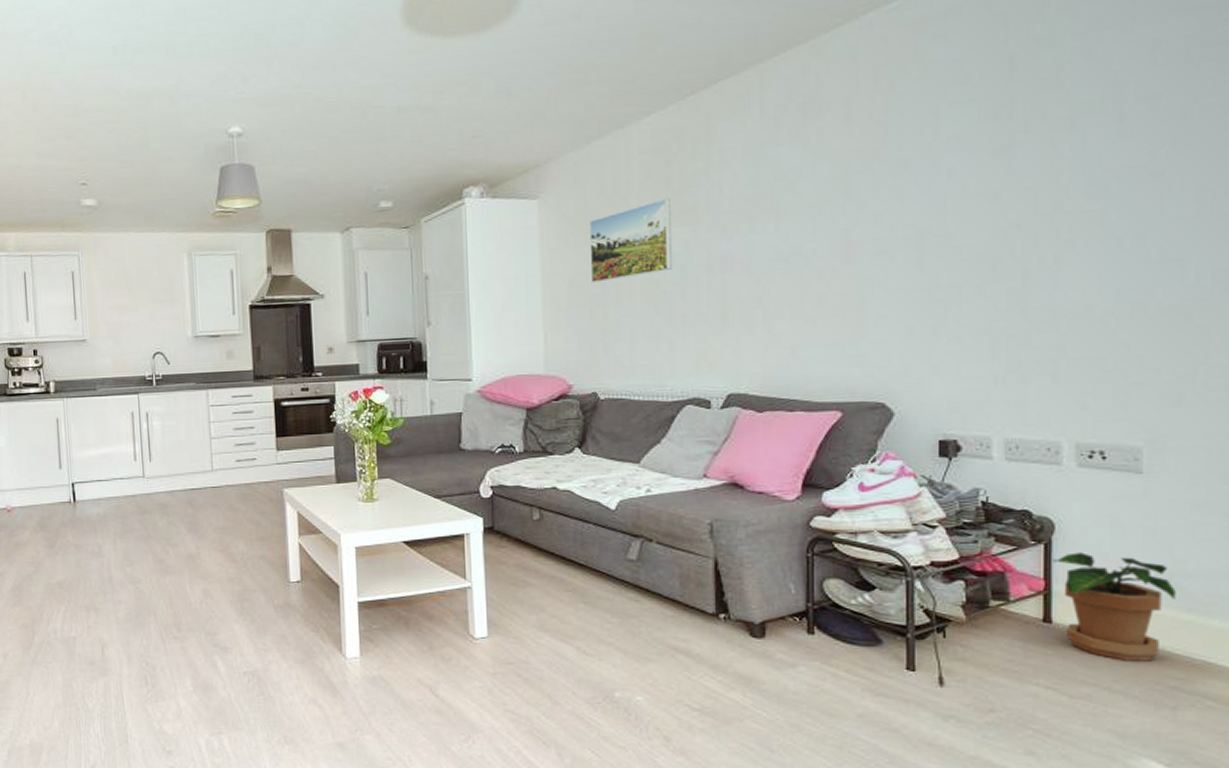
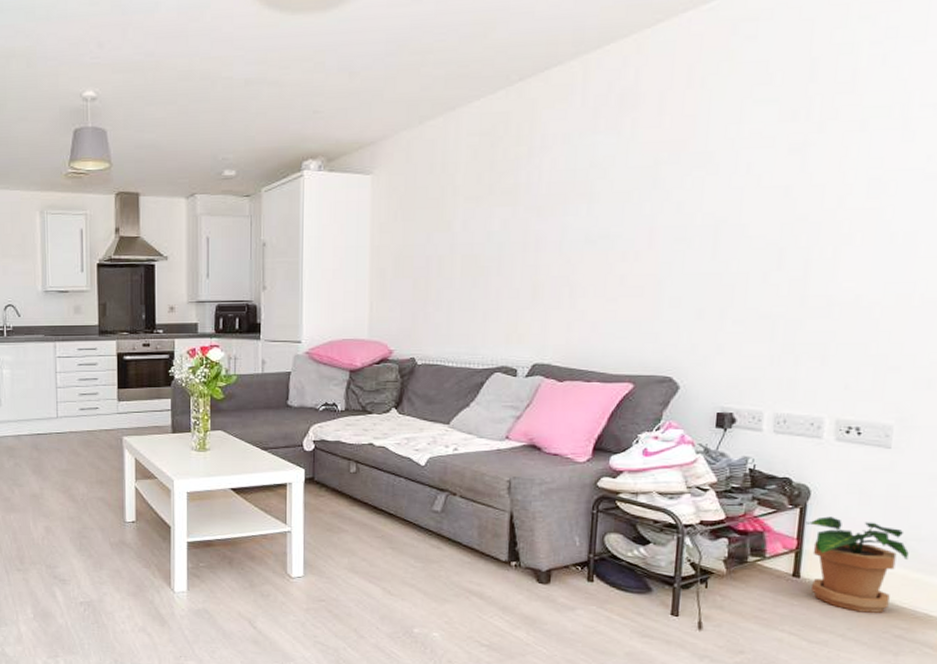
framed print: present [589,198,672,282] -> none [415,179,494,256]

